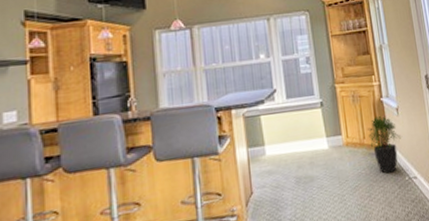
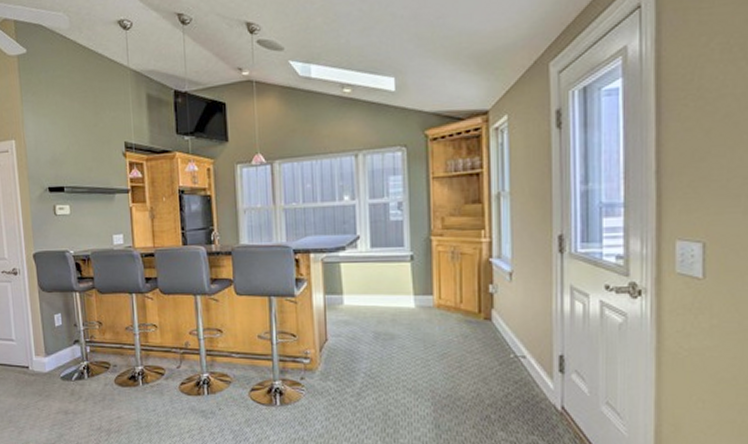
potted plant: present [368,116,402,174] -> none [467,278,512,346]

